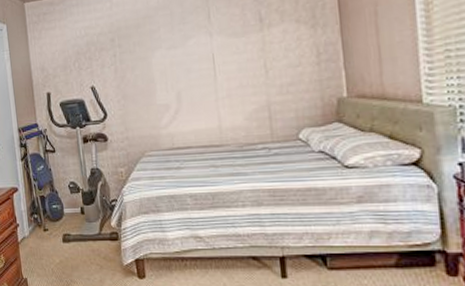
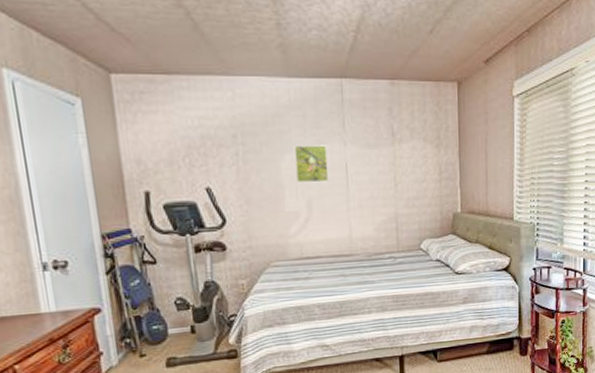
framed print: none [163,38,197,77] -> present [294,145,329,183]

